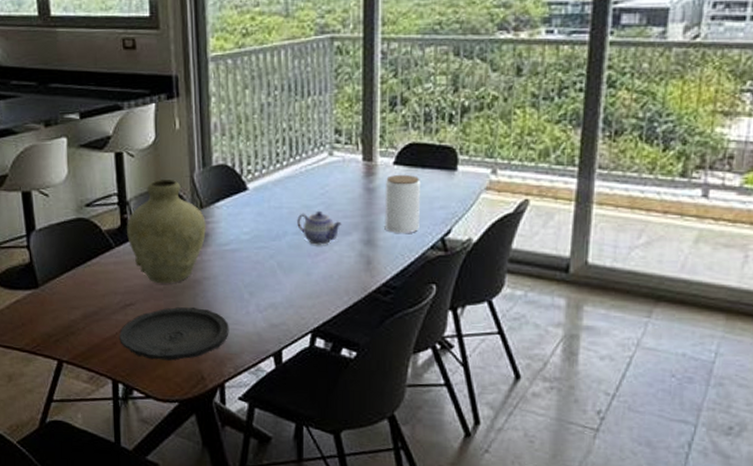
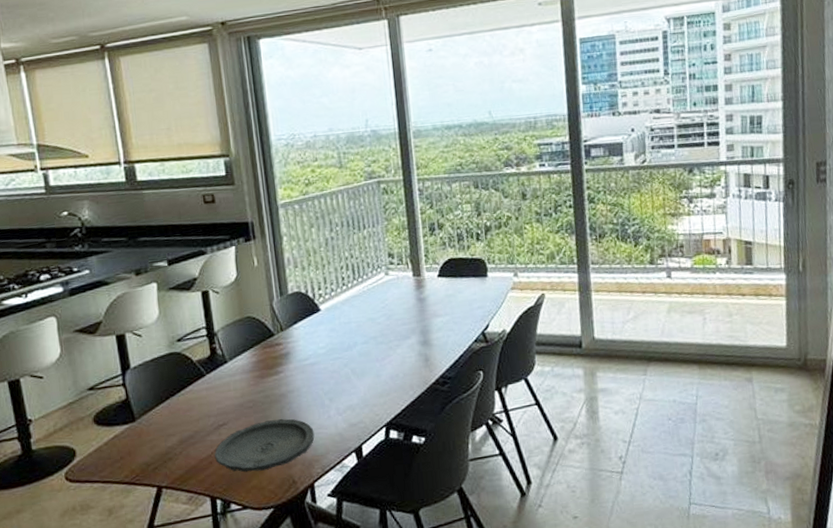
vase: present [127,179,206,284] -> none [216,309,288,402]
teapot: present [297,210,342,246] -> none [364,321,402,351]
jar: present [384,174,421,233] -> none [432,284,464,333]

